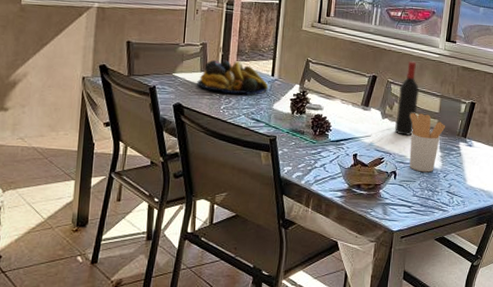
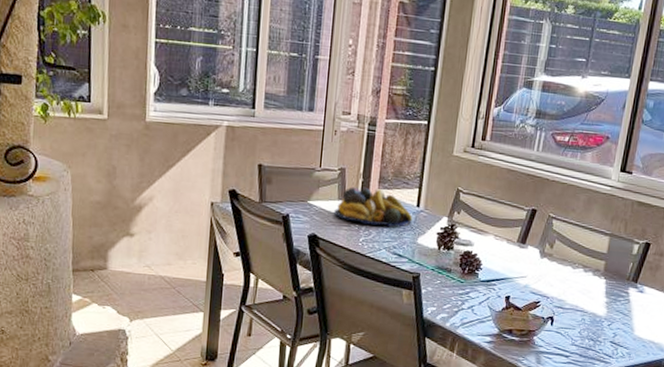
wine bottle: present [395,60,420,137] -> none [554,193,586,279]
utensil holder: present [409,113,445,173] -> none [569,253,613,320]

